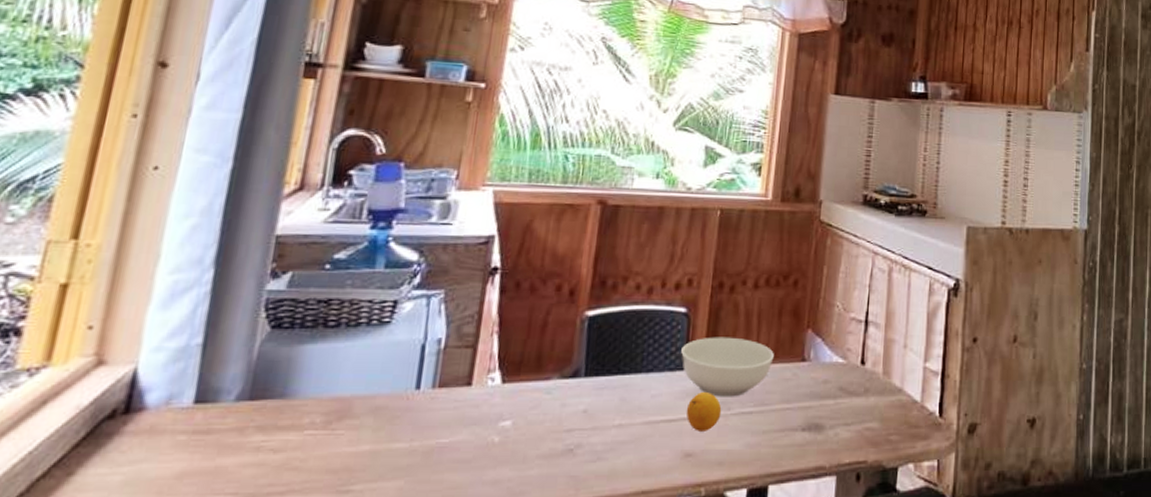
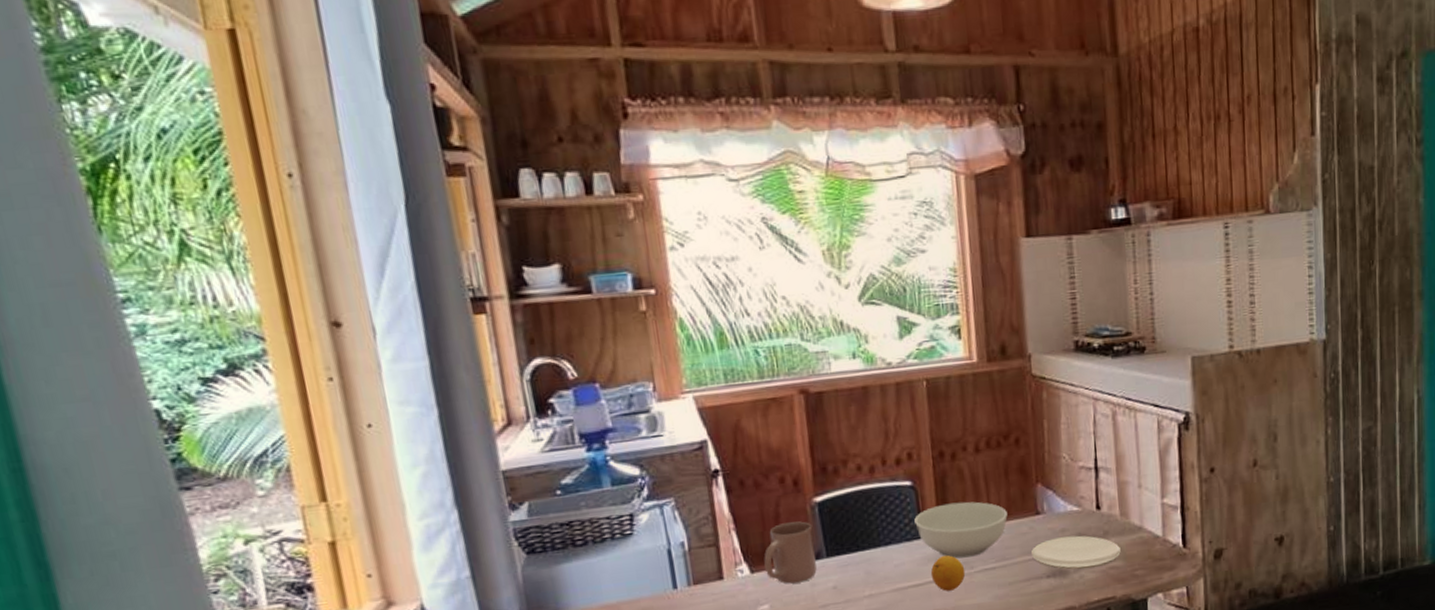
cup: none [517,333,578,401] -> present [764,521,817,584]
plate: none [791,389,879,427] -> present [1031,535,1121,570]

